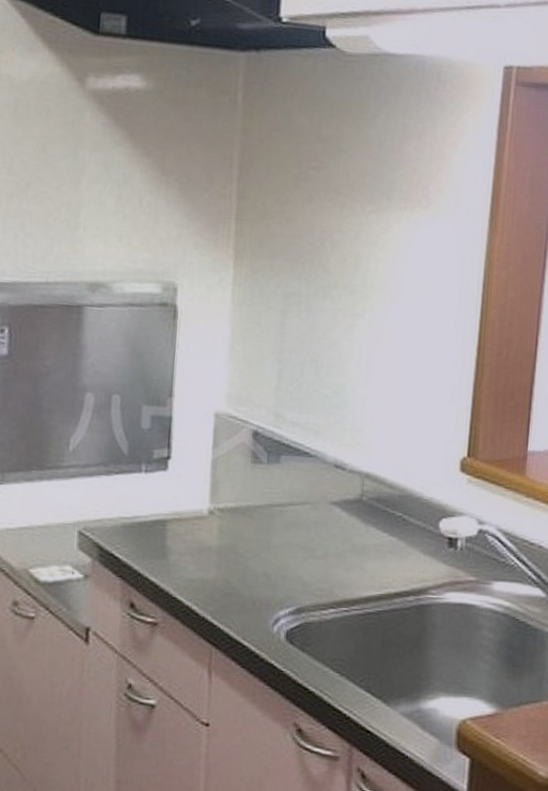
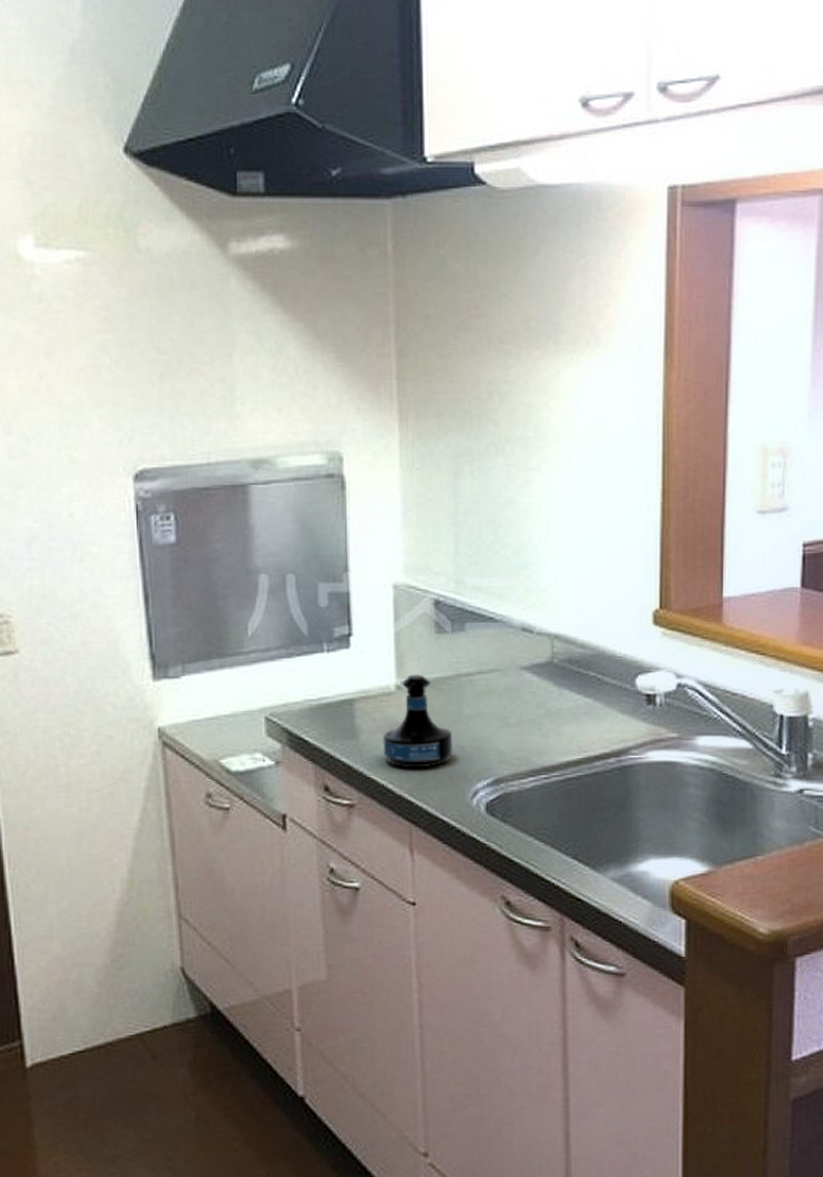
tequila bottle: none [190,500,260,592] -> present [383,674,454,768]

